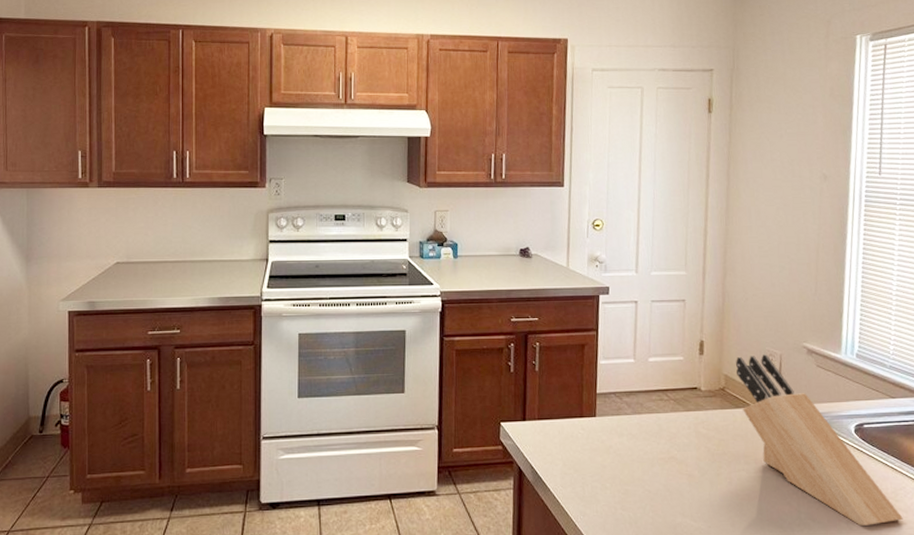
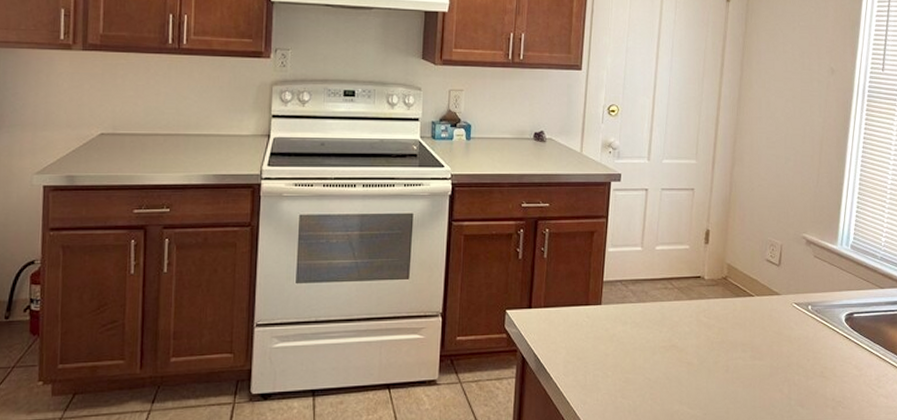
knife block: present [736,354,903,526] -> none [739,244,884,411]

